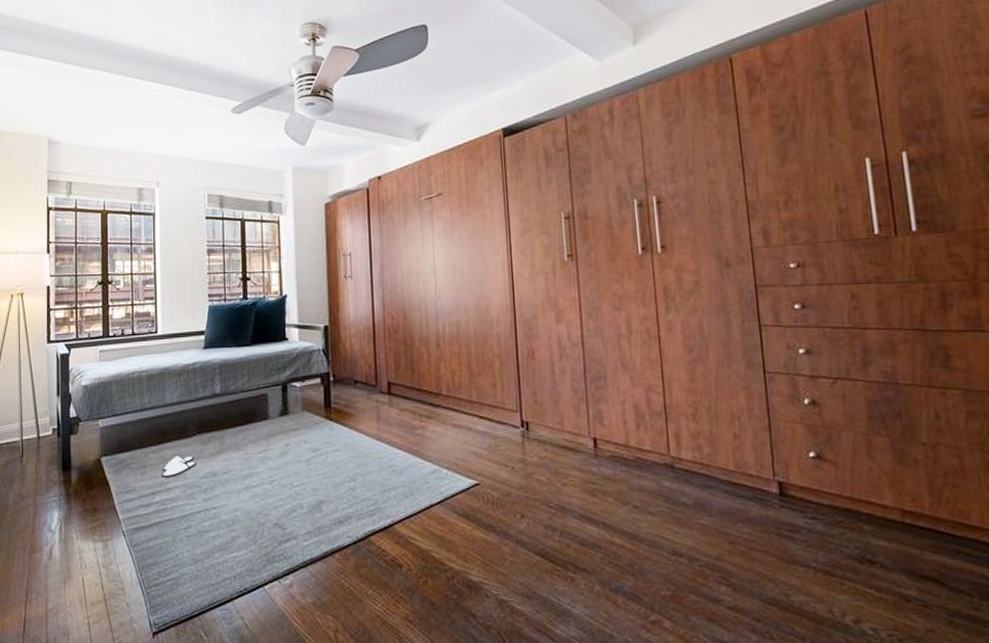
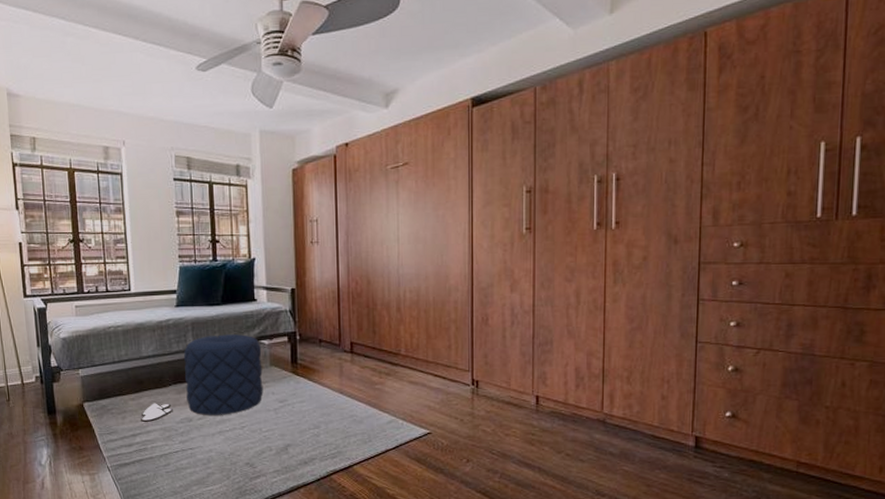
pouf: none [209,377,295,468] -> present [183,334,264,415]

